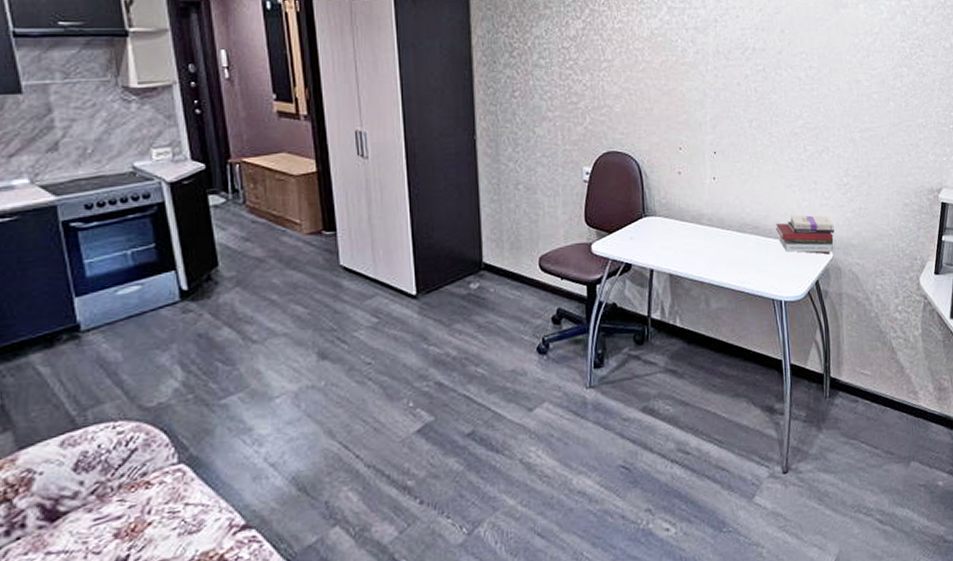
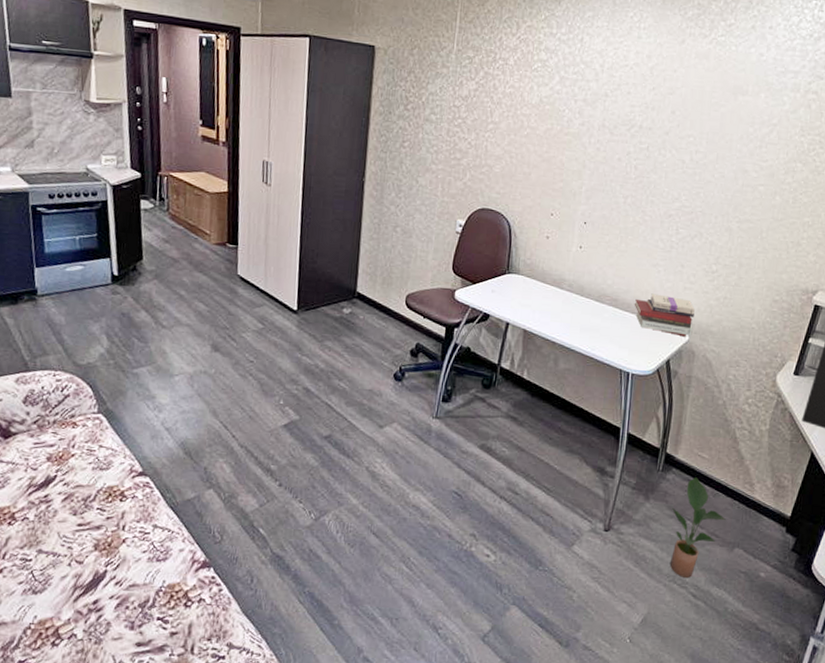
potted plant: none [845,396,897,505] -> present [669,477,726,578]

